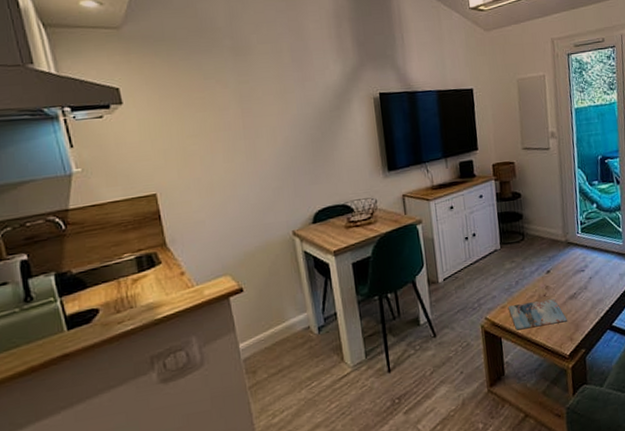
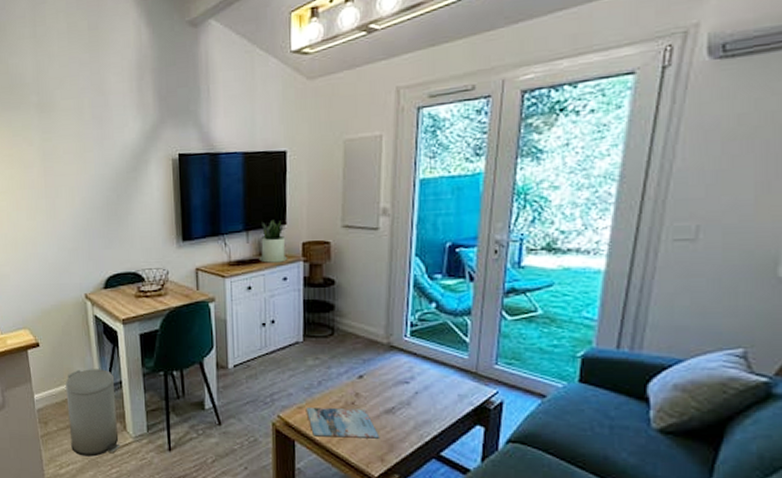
pedal bin: none [275,303,339,399] -> present [65,369,121,457]
planter: none [457,146,482,185] -> present [258,219,288,264]

